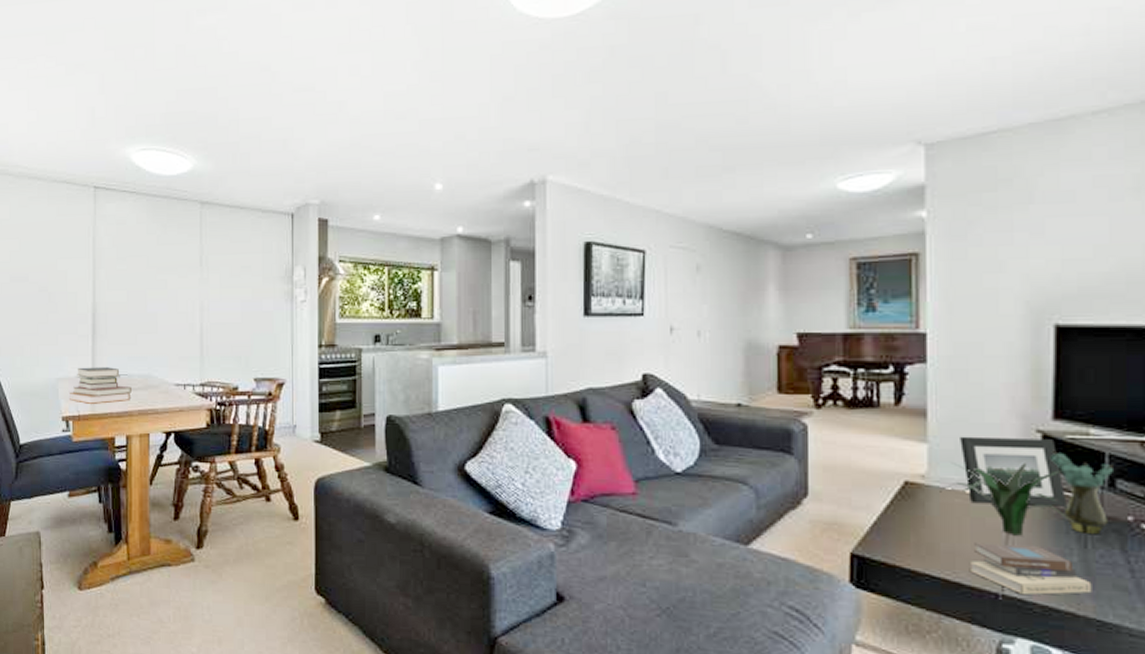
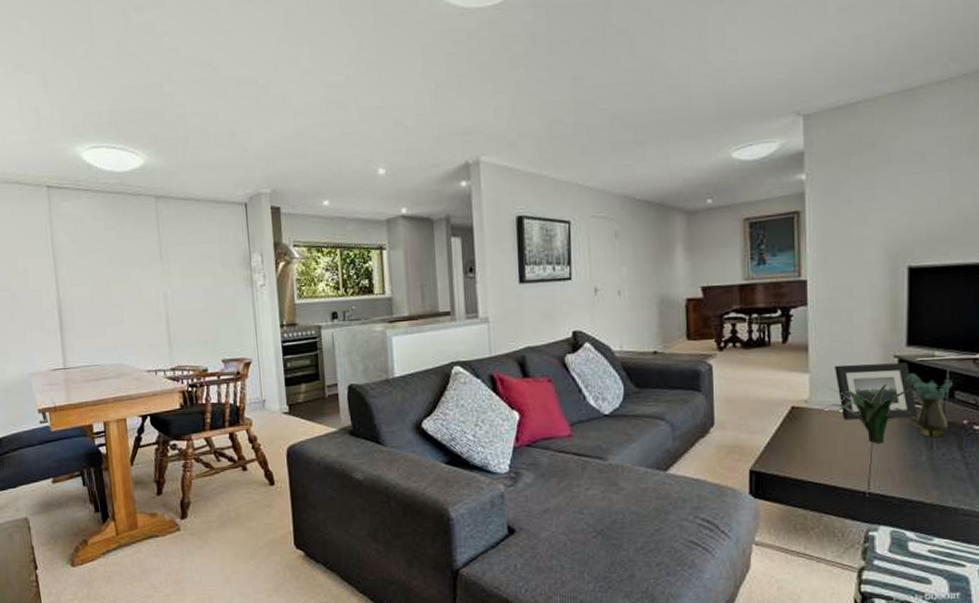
books: present [70,367,132,404] -> none [43,359,105,395]
books: present [971,542,1092,596] -> none [844,451,937,492]

